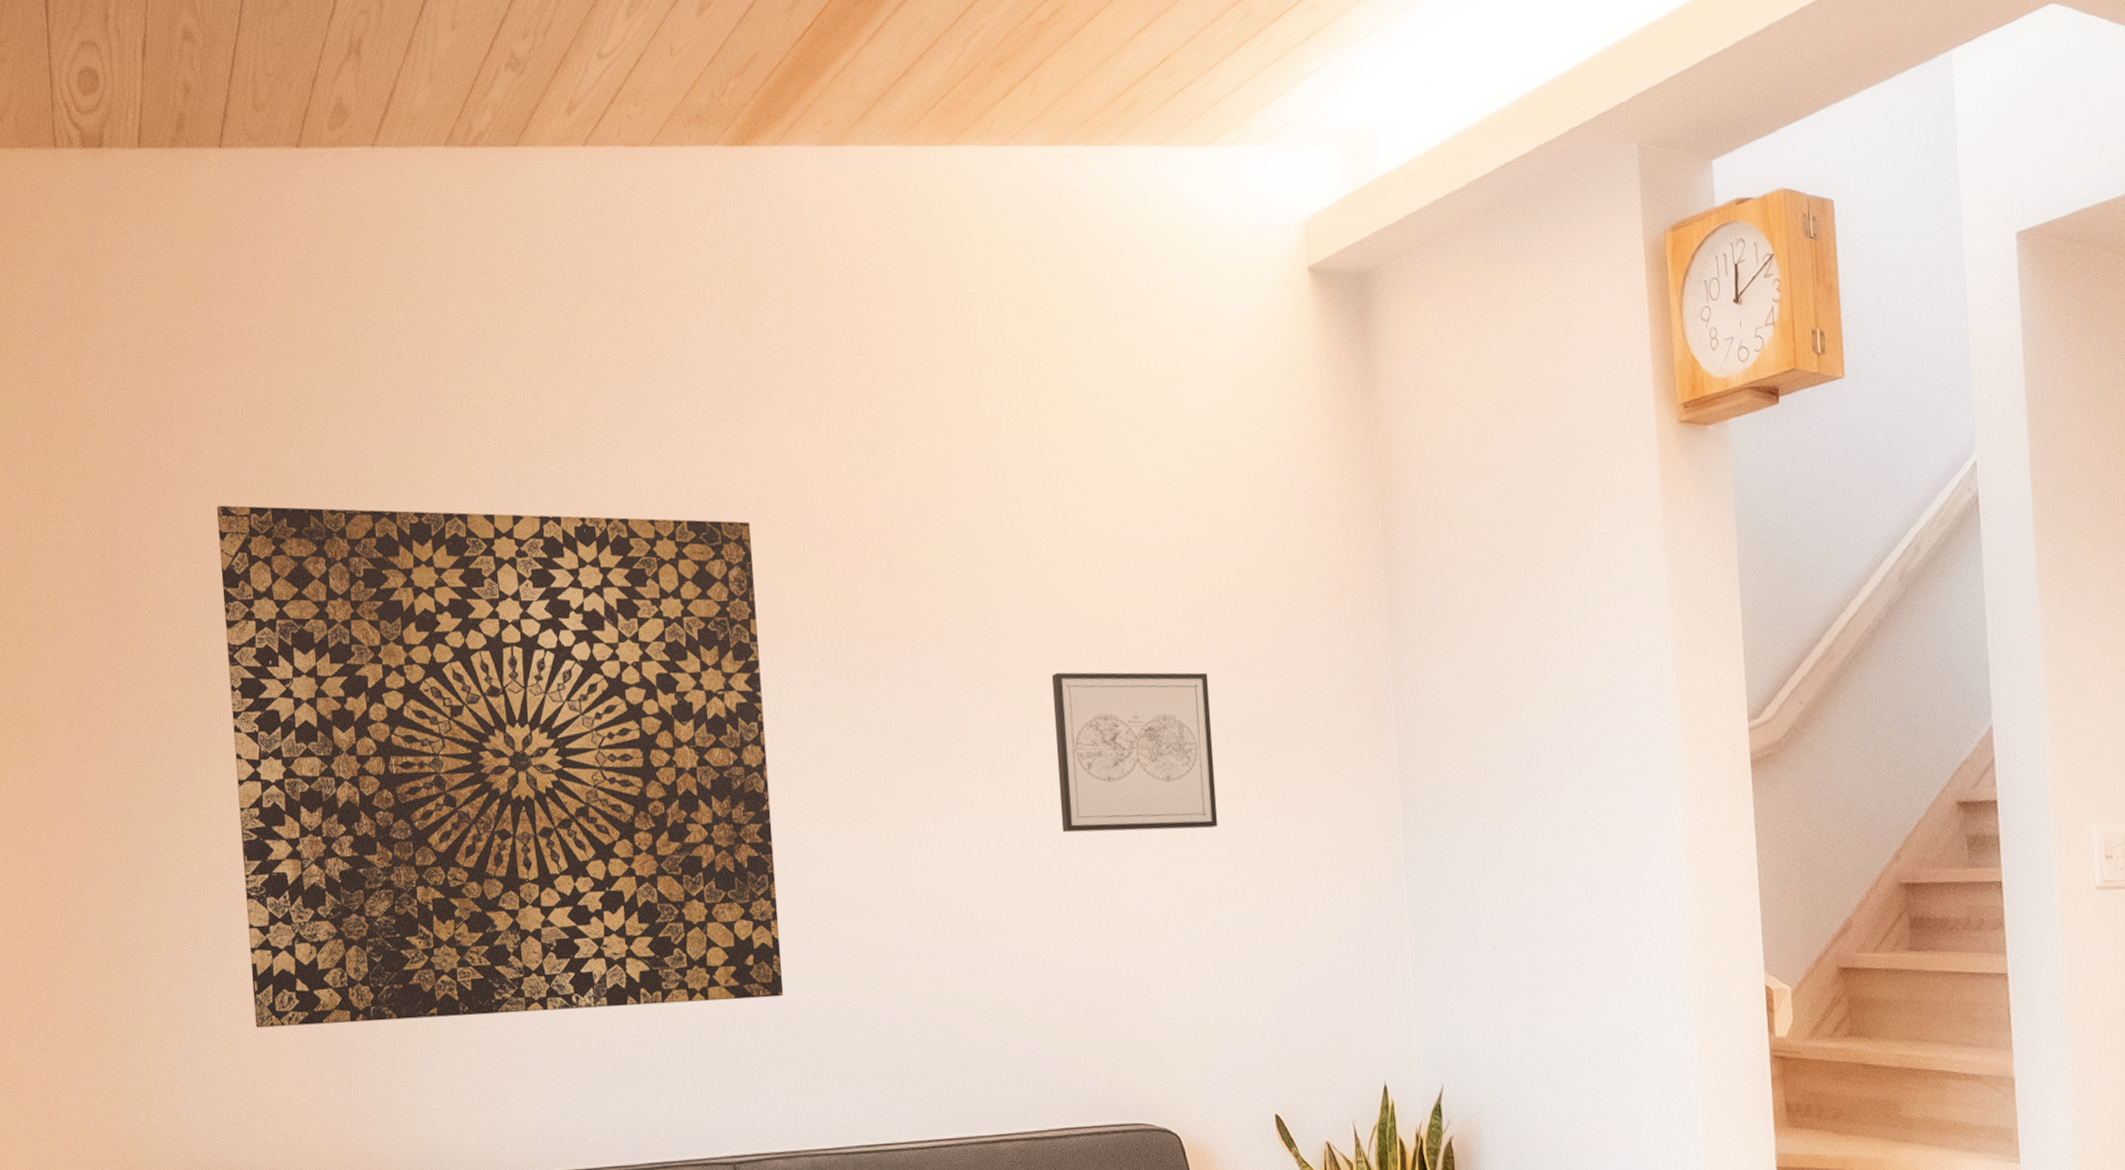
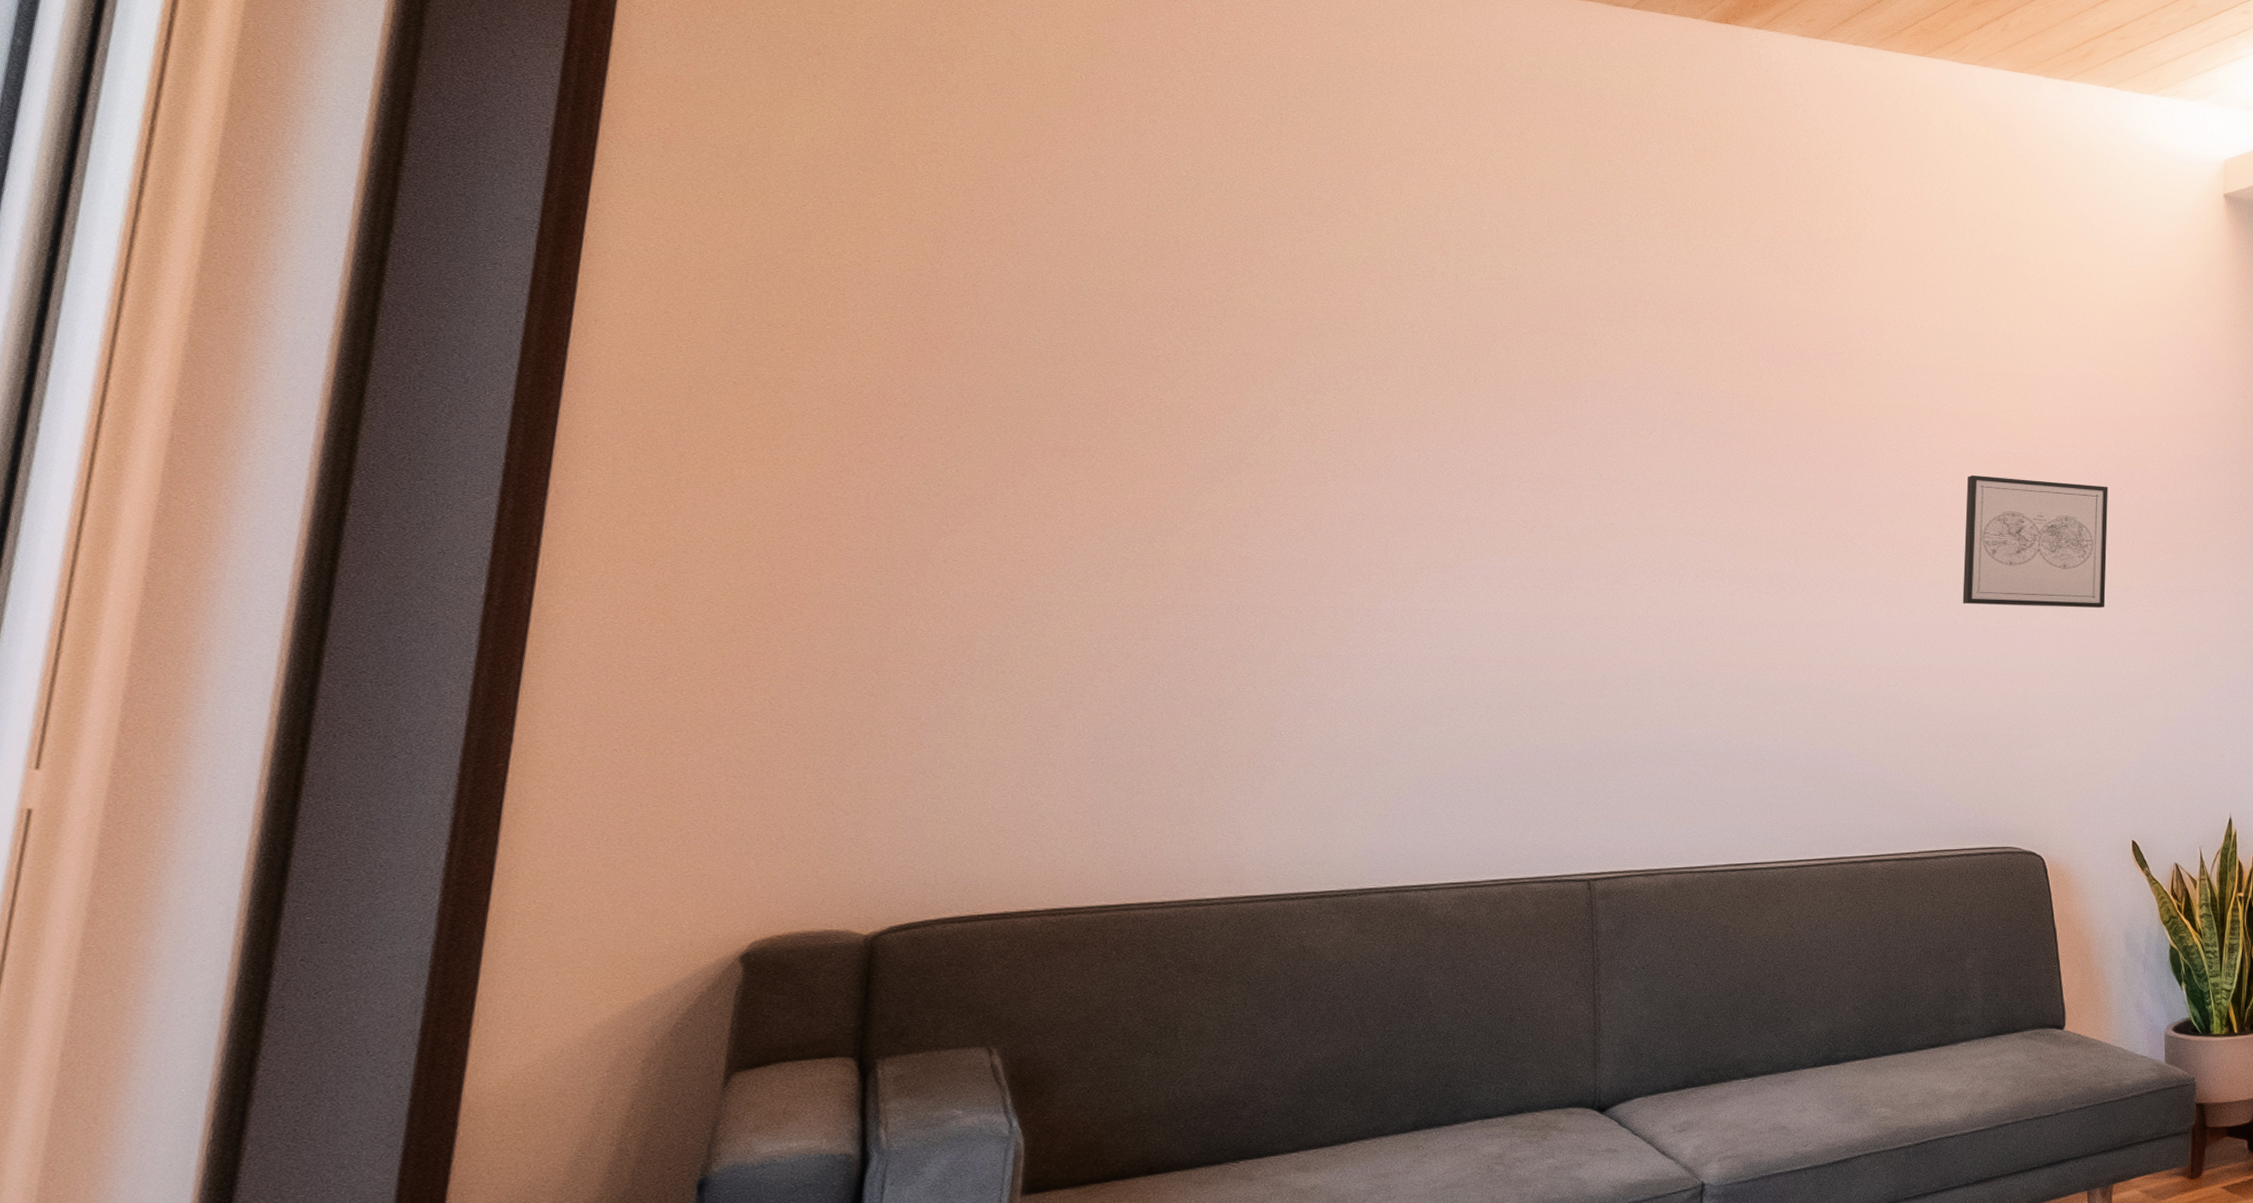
wall art: present [216,505,784,1028] -> none [1027,244,1689,744]

